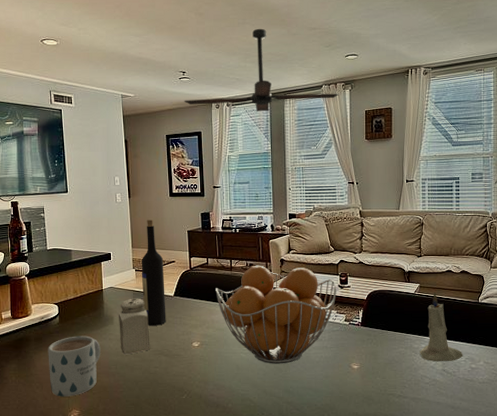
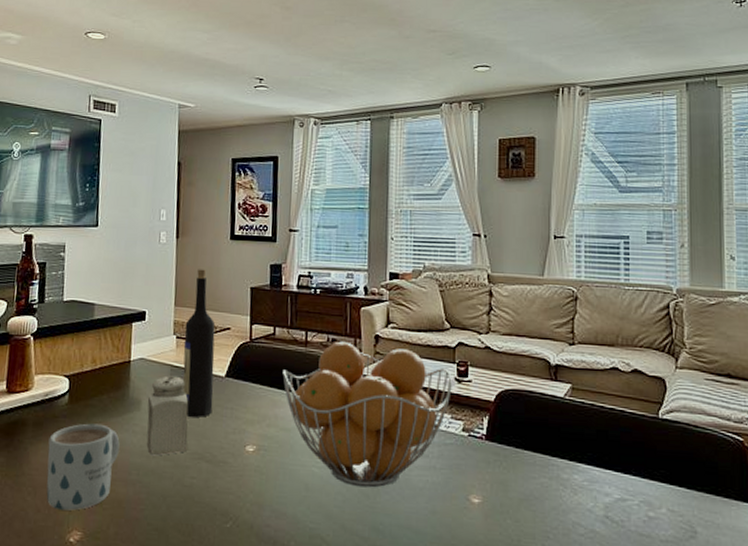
ceiling fan: present [184,28,339,112] -> none [258,28,464,135]
candle: present [420,292,463,362] -> none [571,397,636,504]

